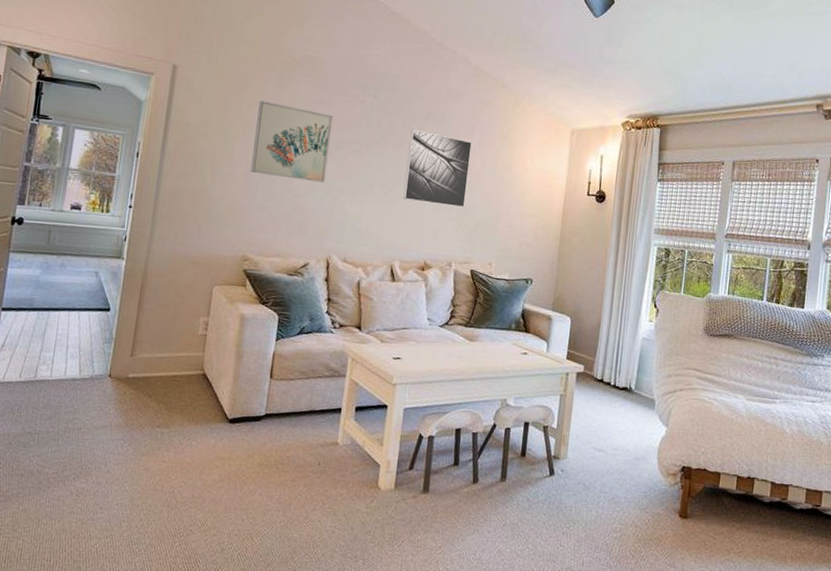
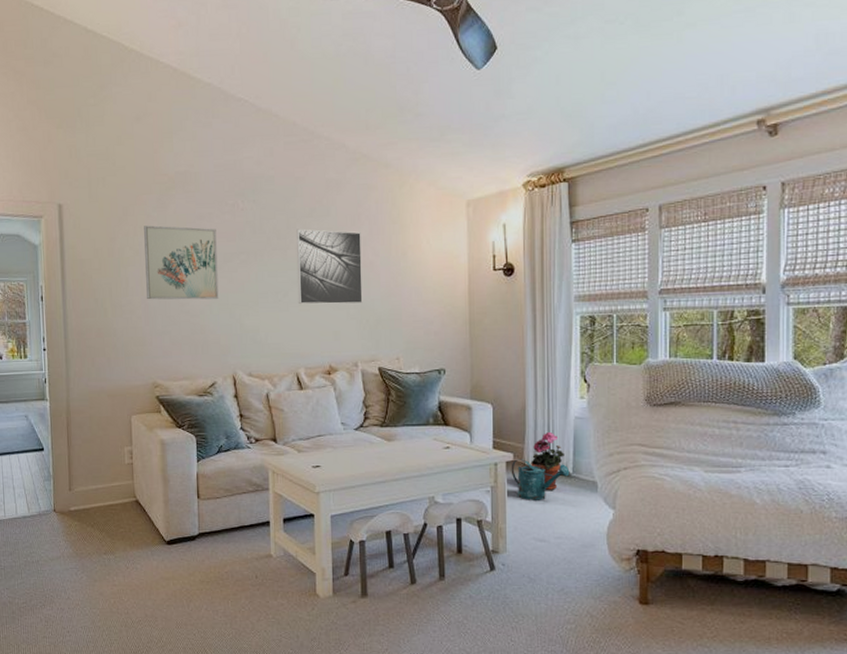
watering can: none [580,371,633,412] -> present [511,459,570,500]
potted plant: none [598,349,630,404] -> present [531,433,564,491]

